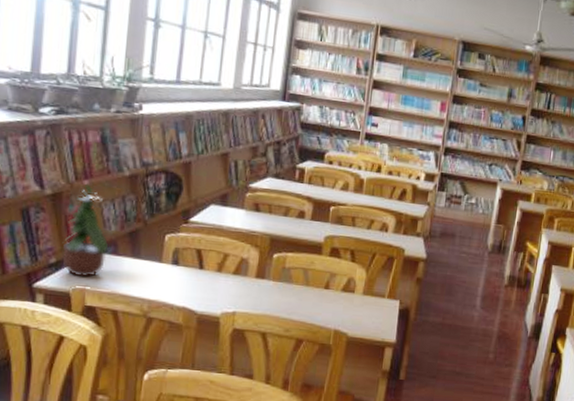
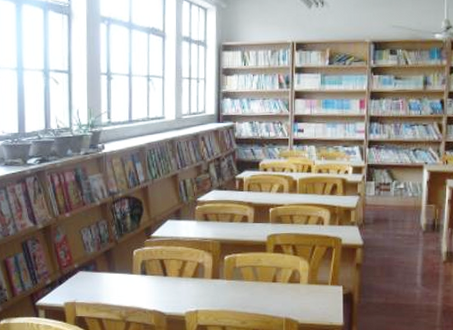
potted plant: present [62,183,110,278] -> none [54,216,91,293]

